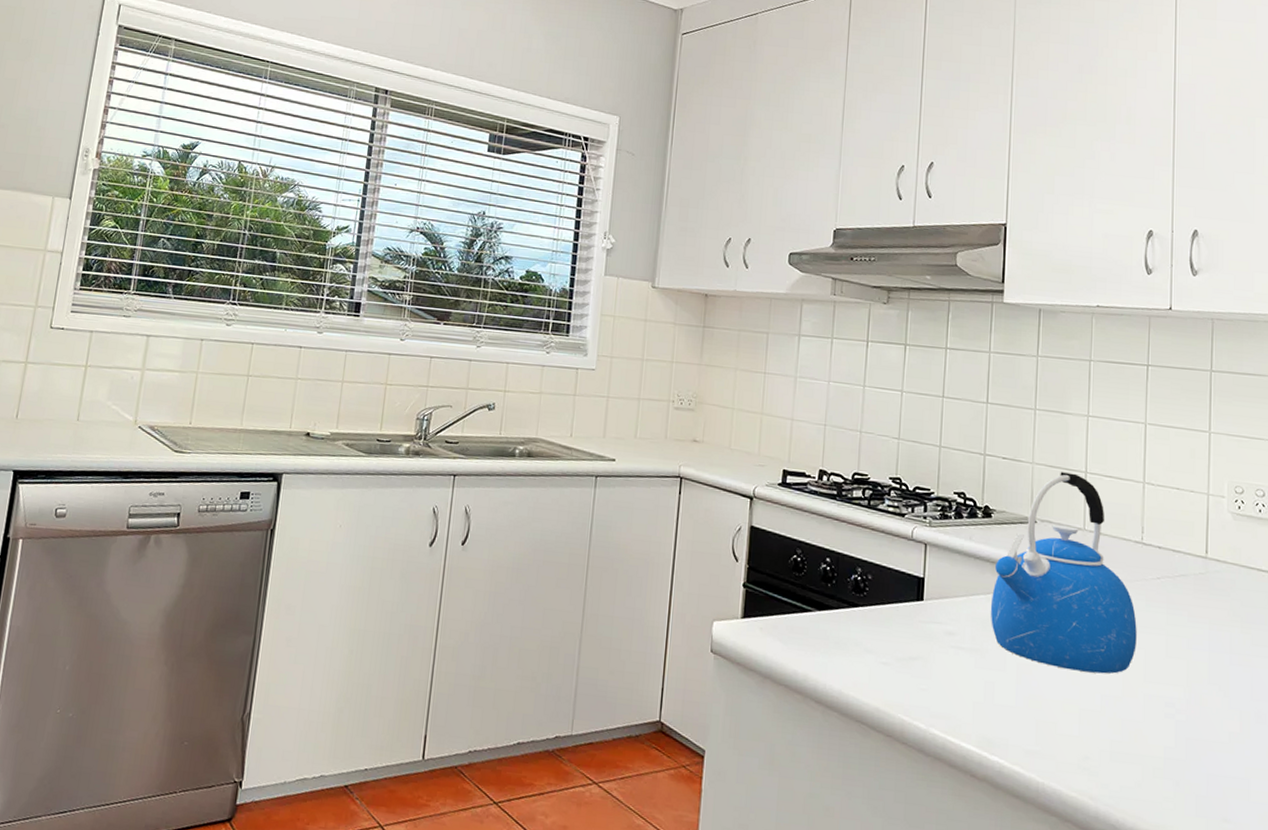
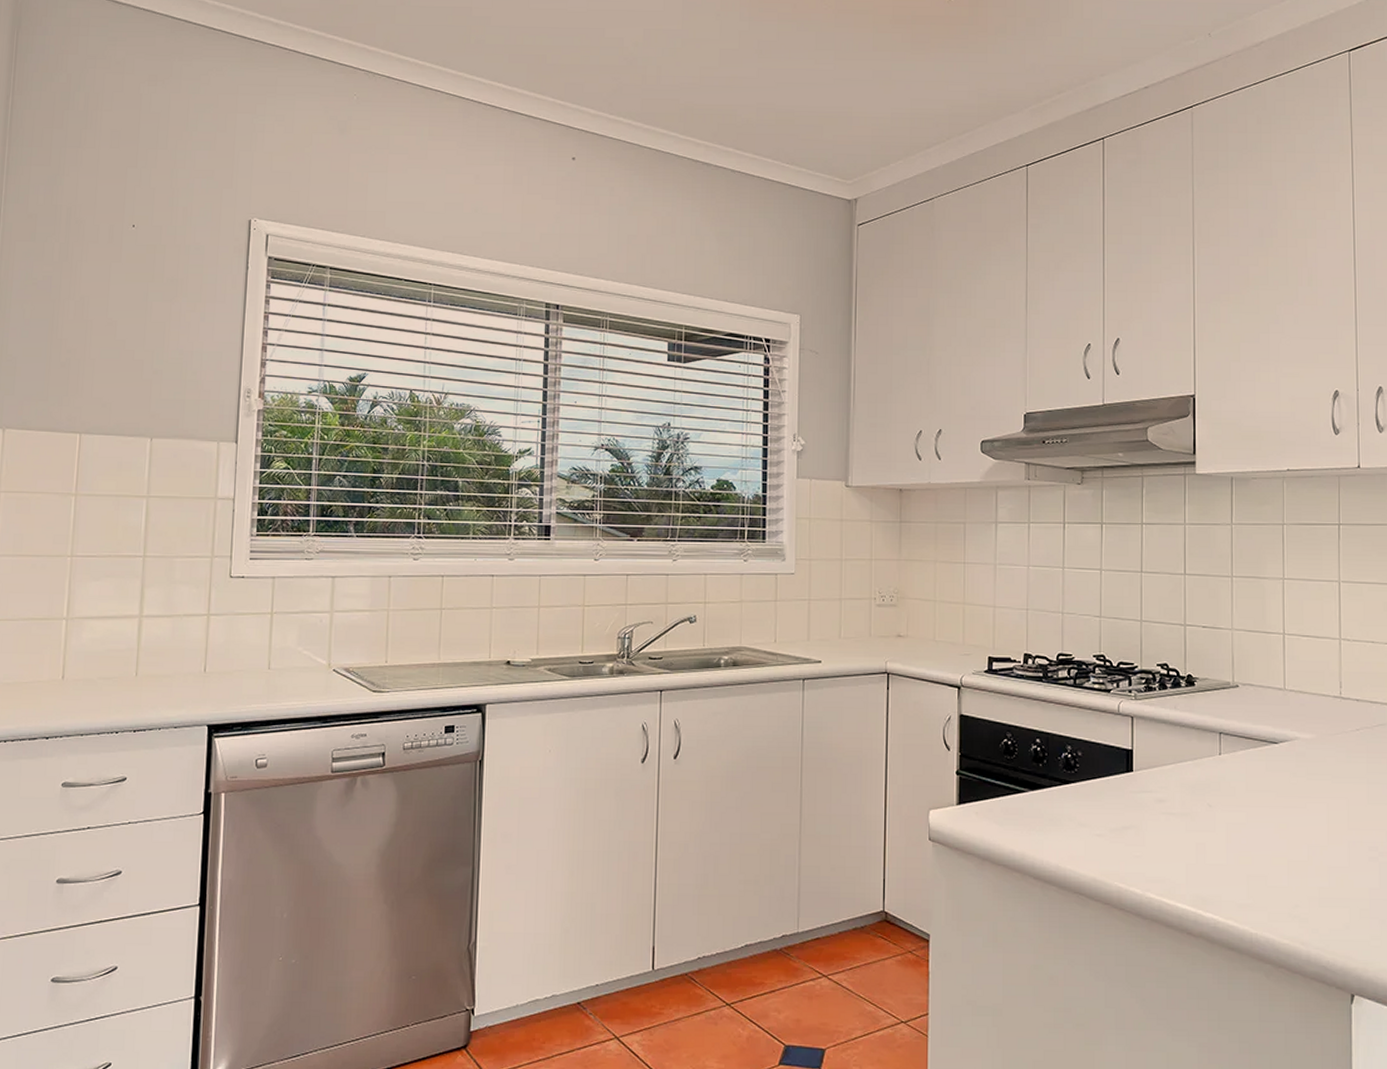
kettle: present [991,472,1137,674] -> none [1199,636,1339,826]

